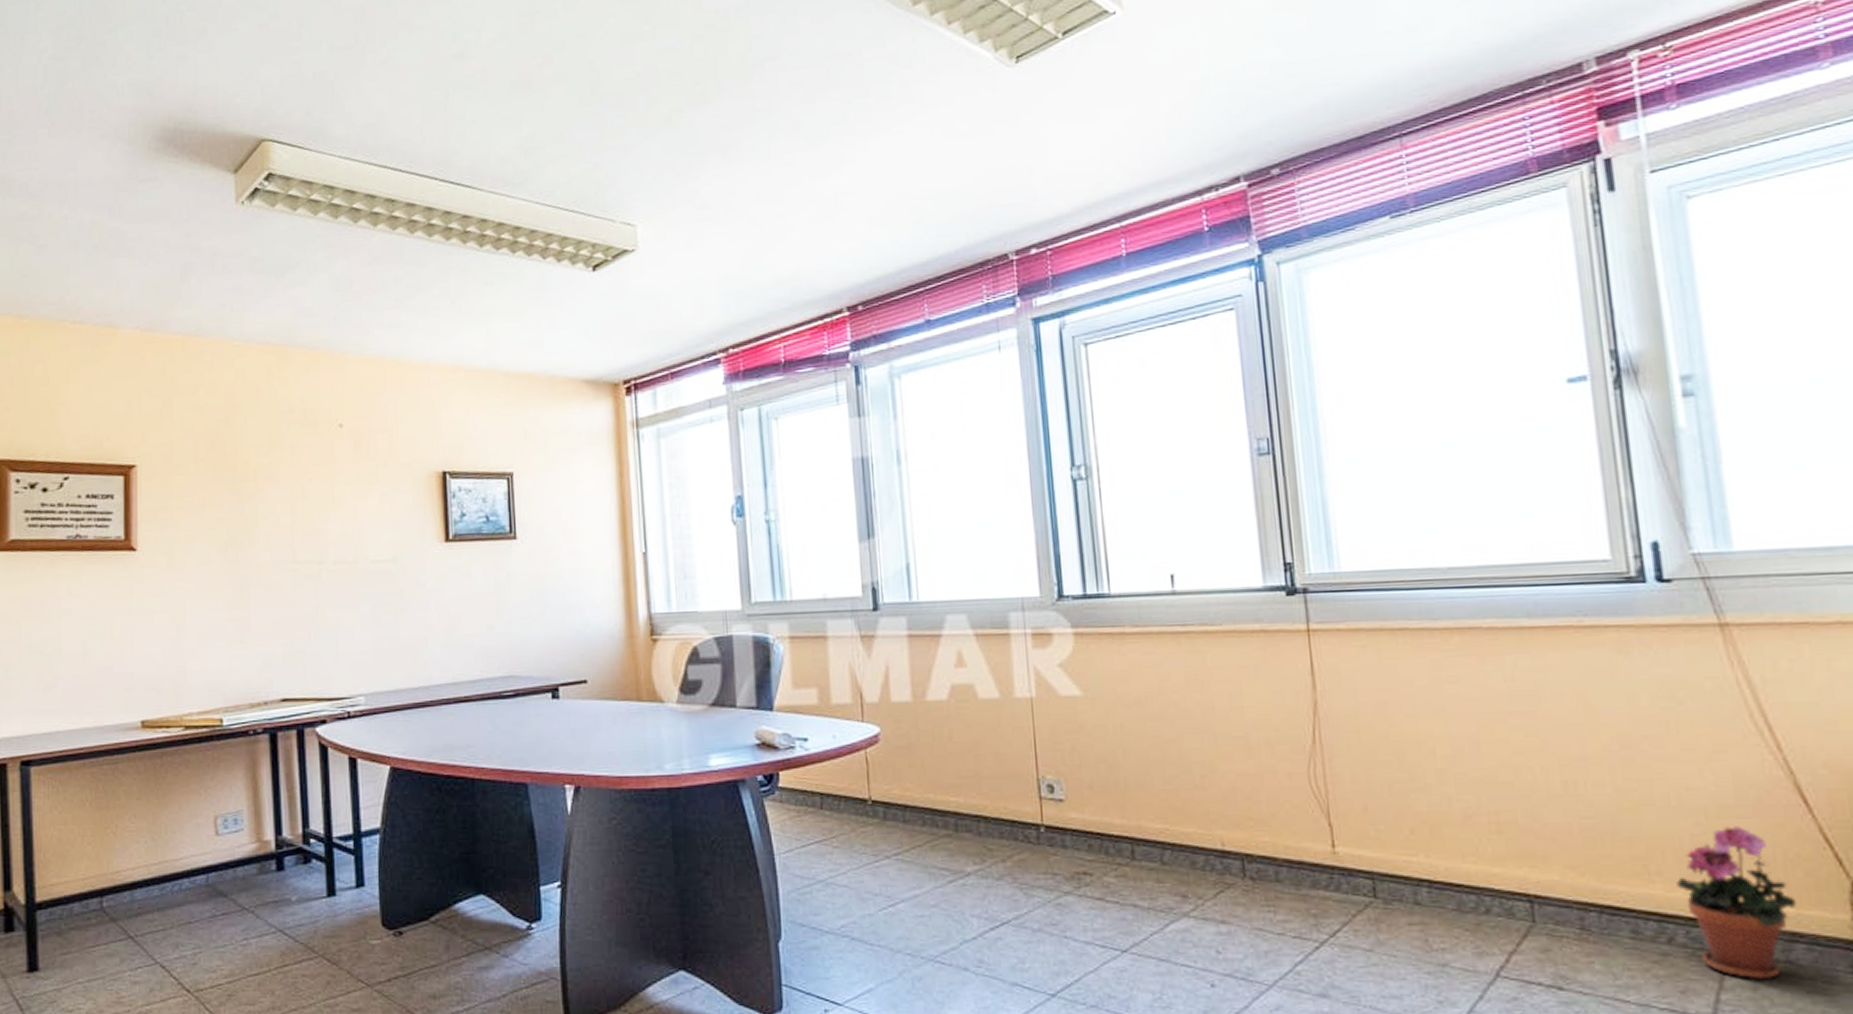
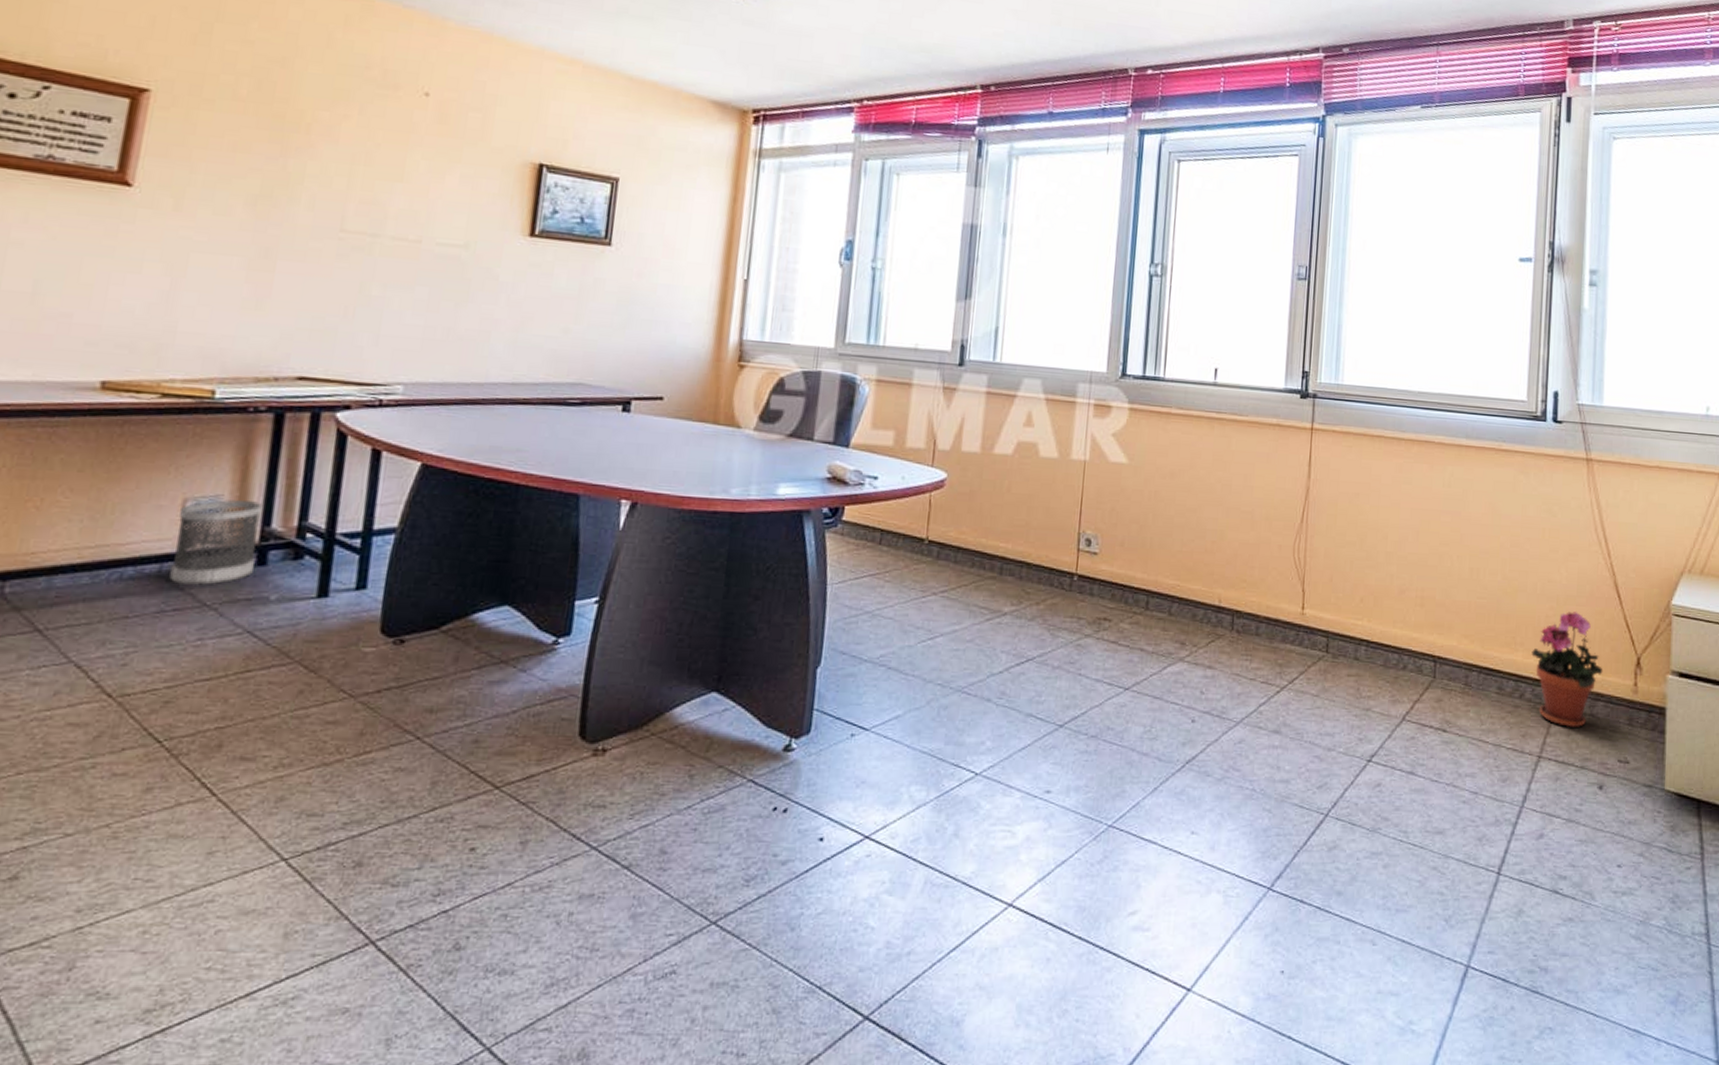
wastebasket: none [214,814,275,893] -> present [169,500,263,586]

